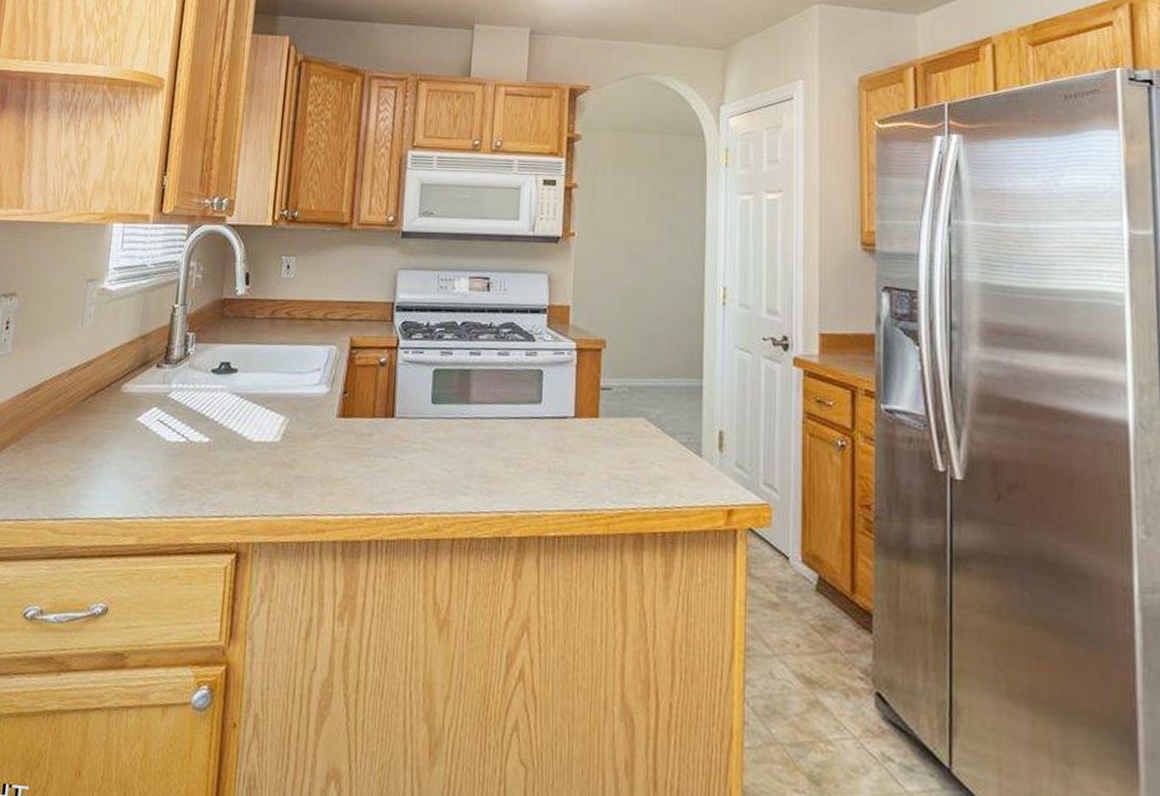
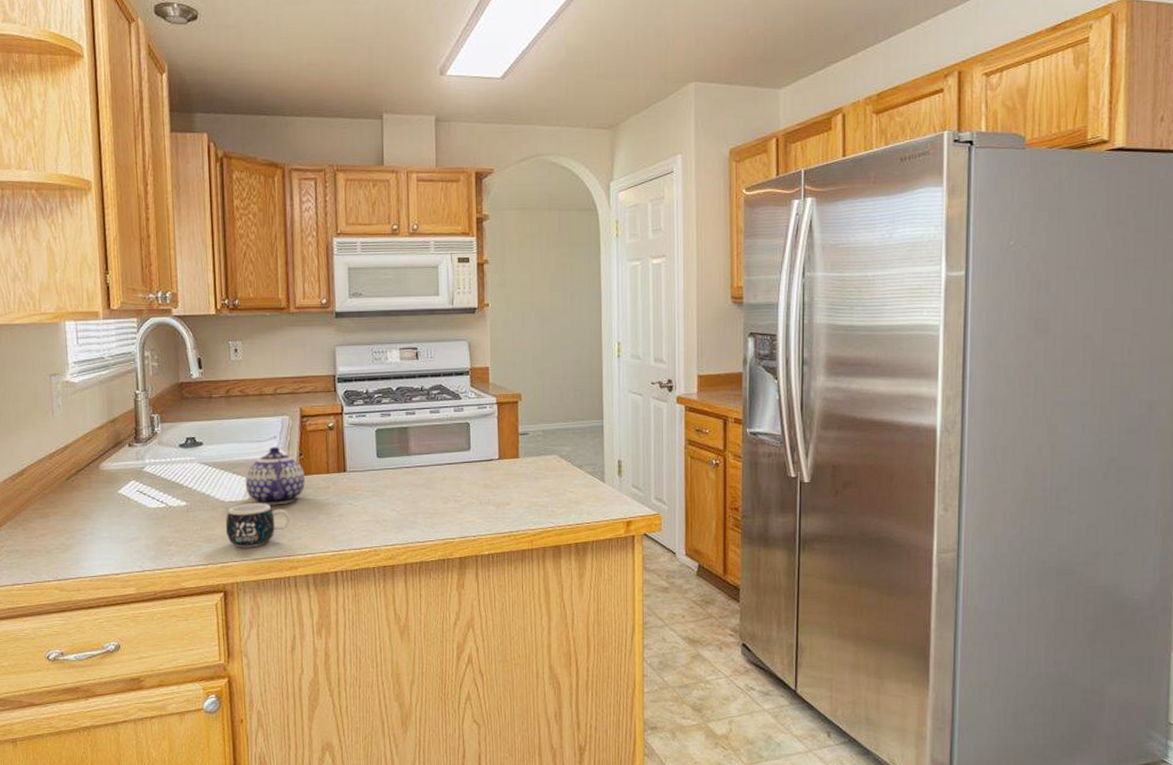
mug: none [248,446,325,501] -> present [225,503,291,548]
teapot: none [278,380,347,451] -> present [245,446,305,505]

